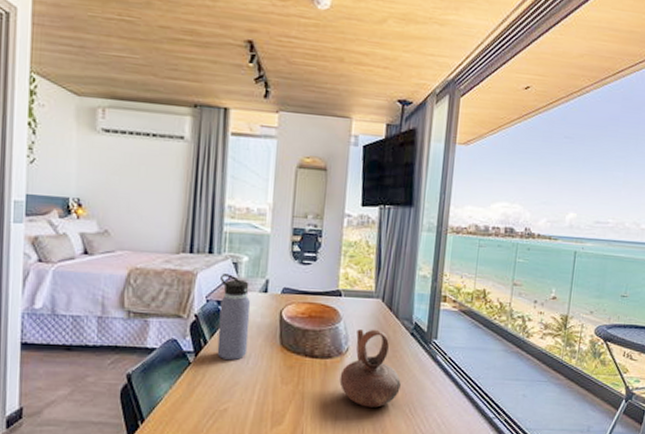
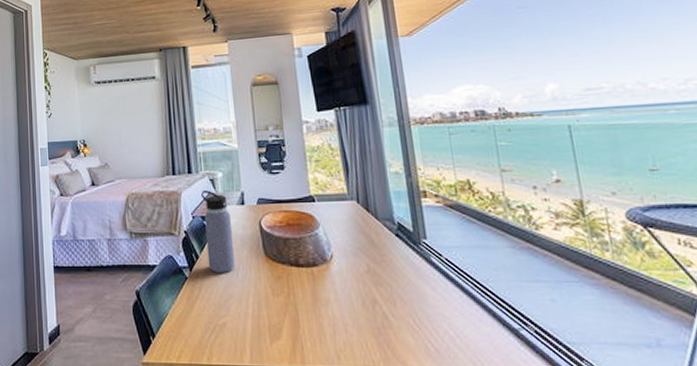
teapot: present [339,329,401,408] -> none [329,232,398,319]

